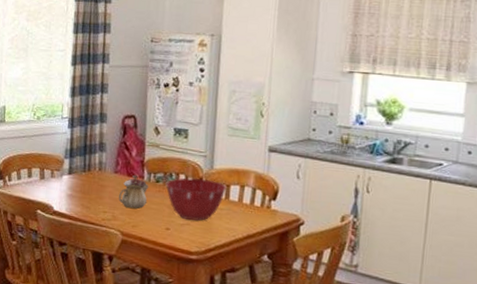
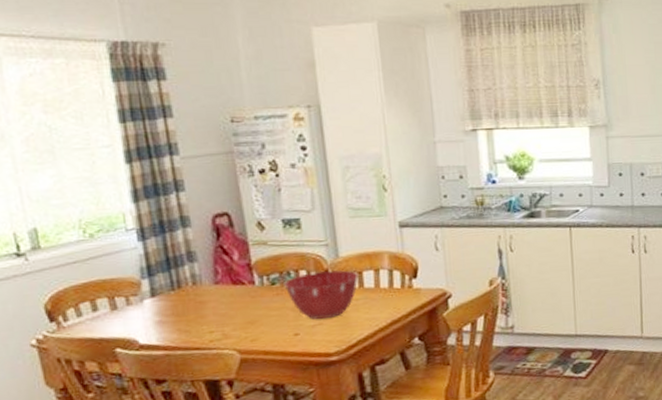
teapot: present [118,174,149,209] -> none [226,281,264,321]

